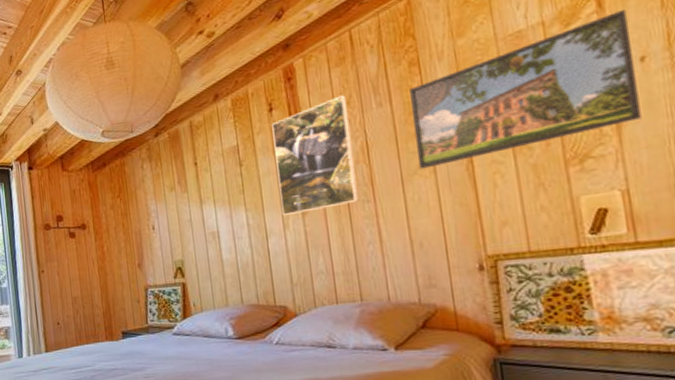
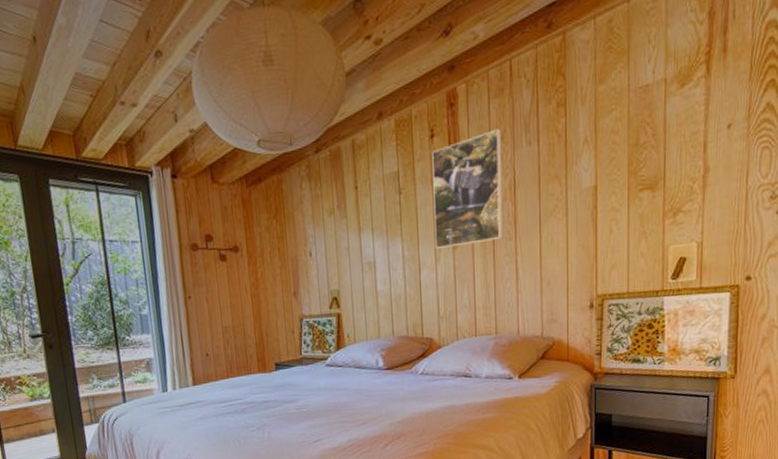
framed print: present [410,9,642,169] -> none [554,77,726,211]

